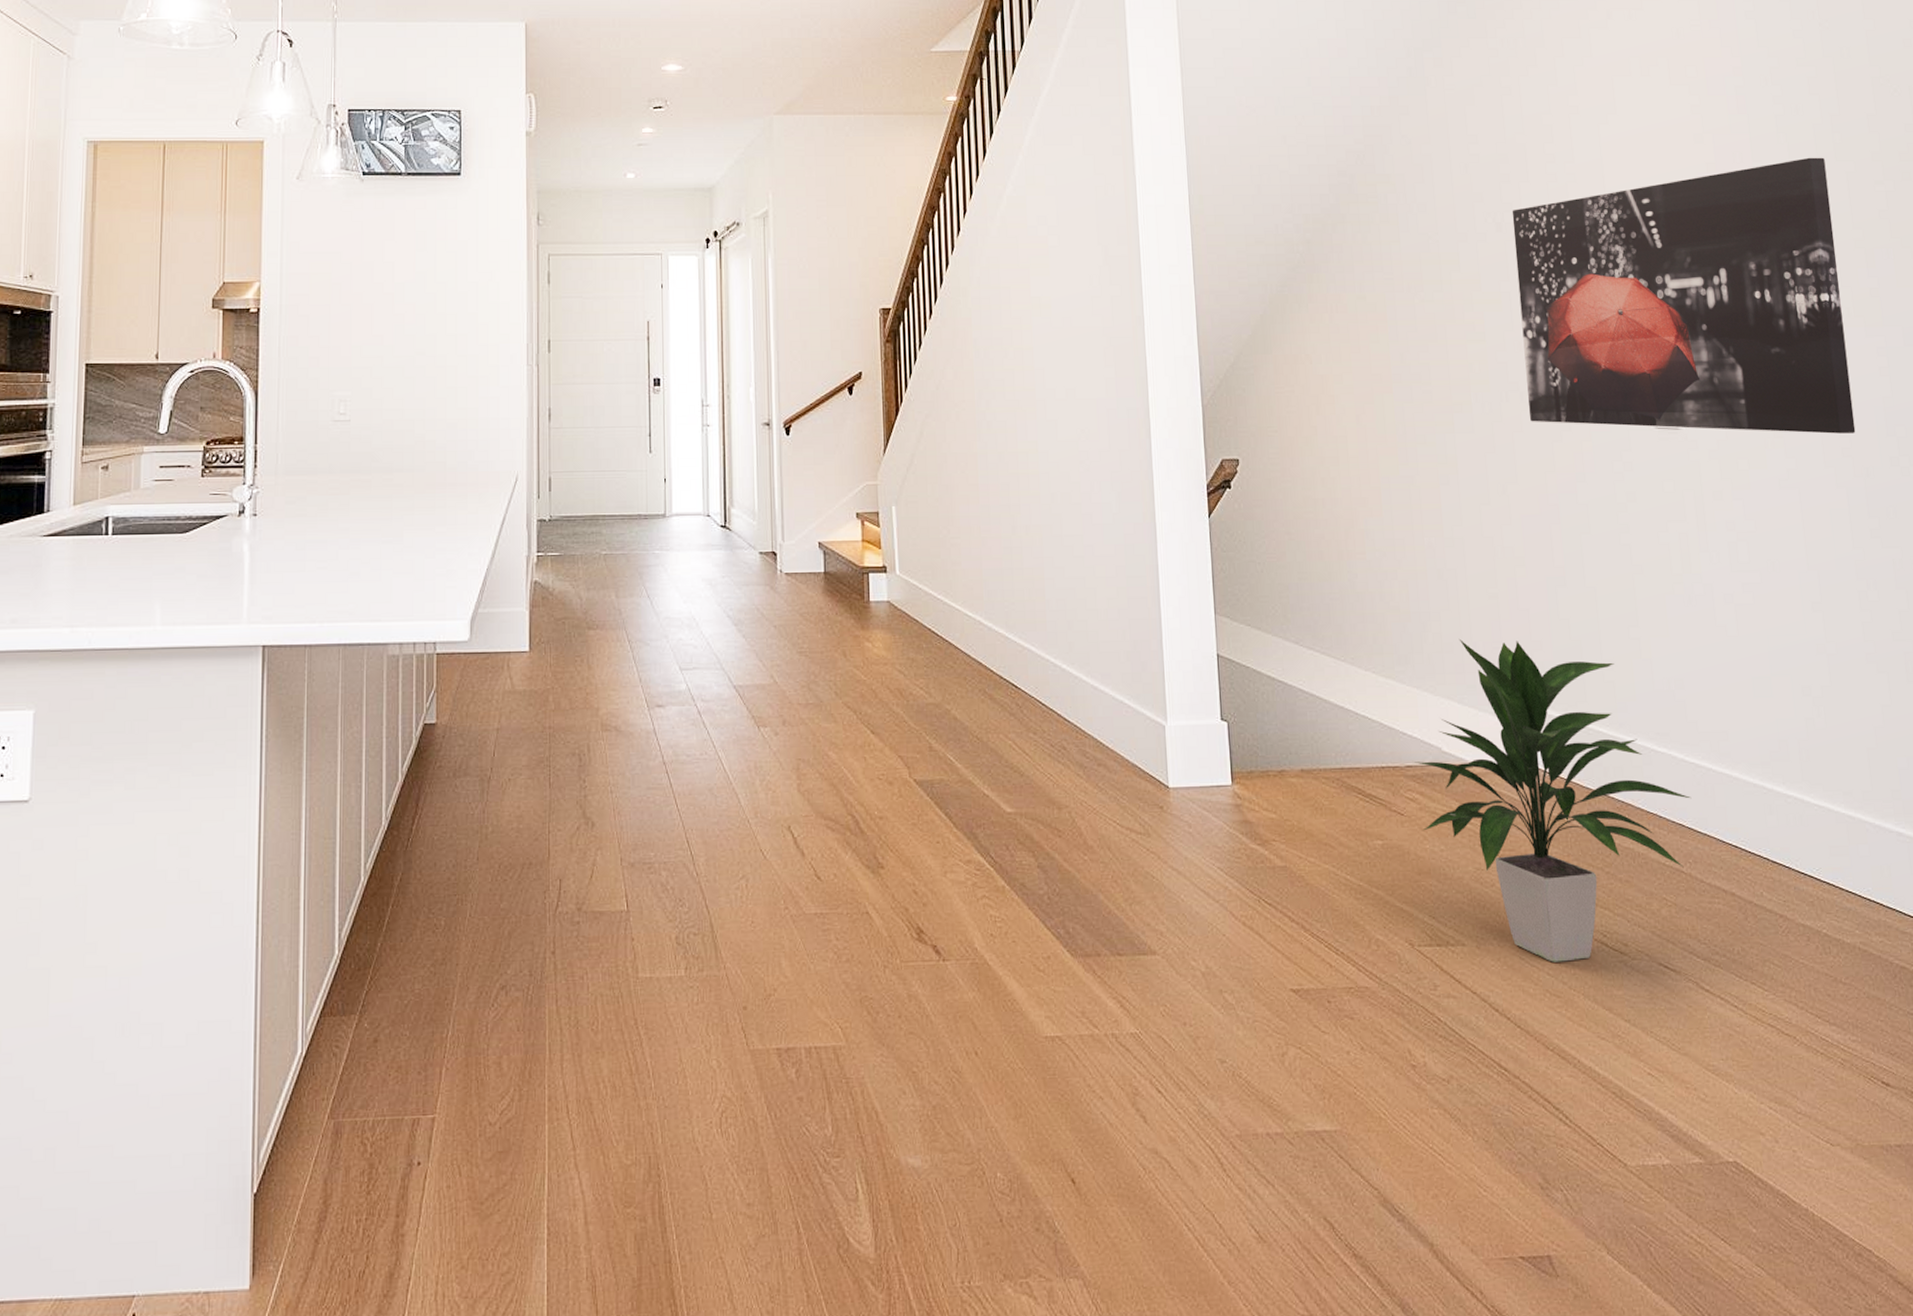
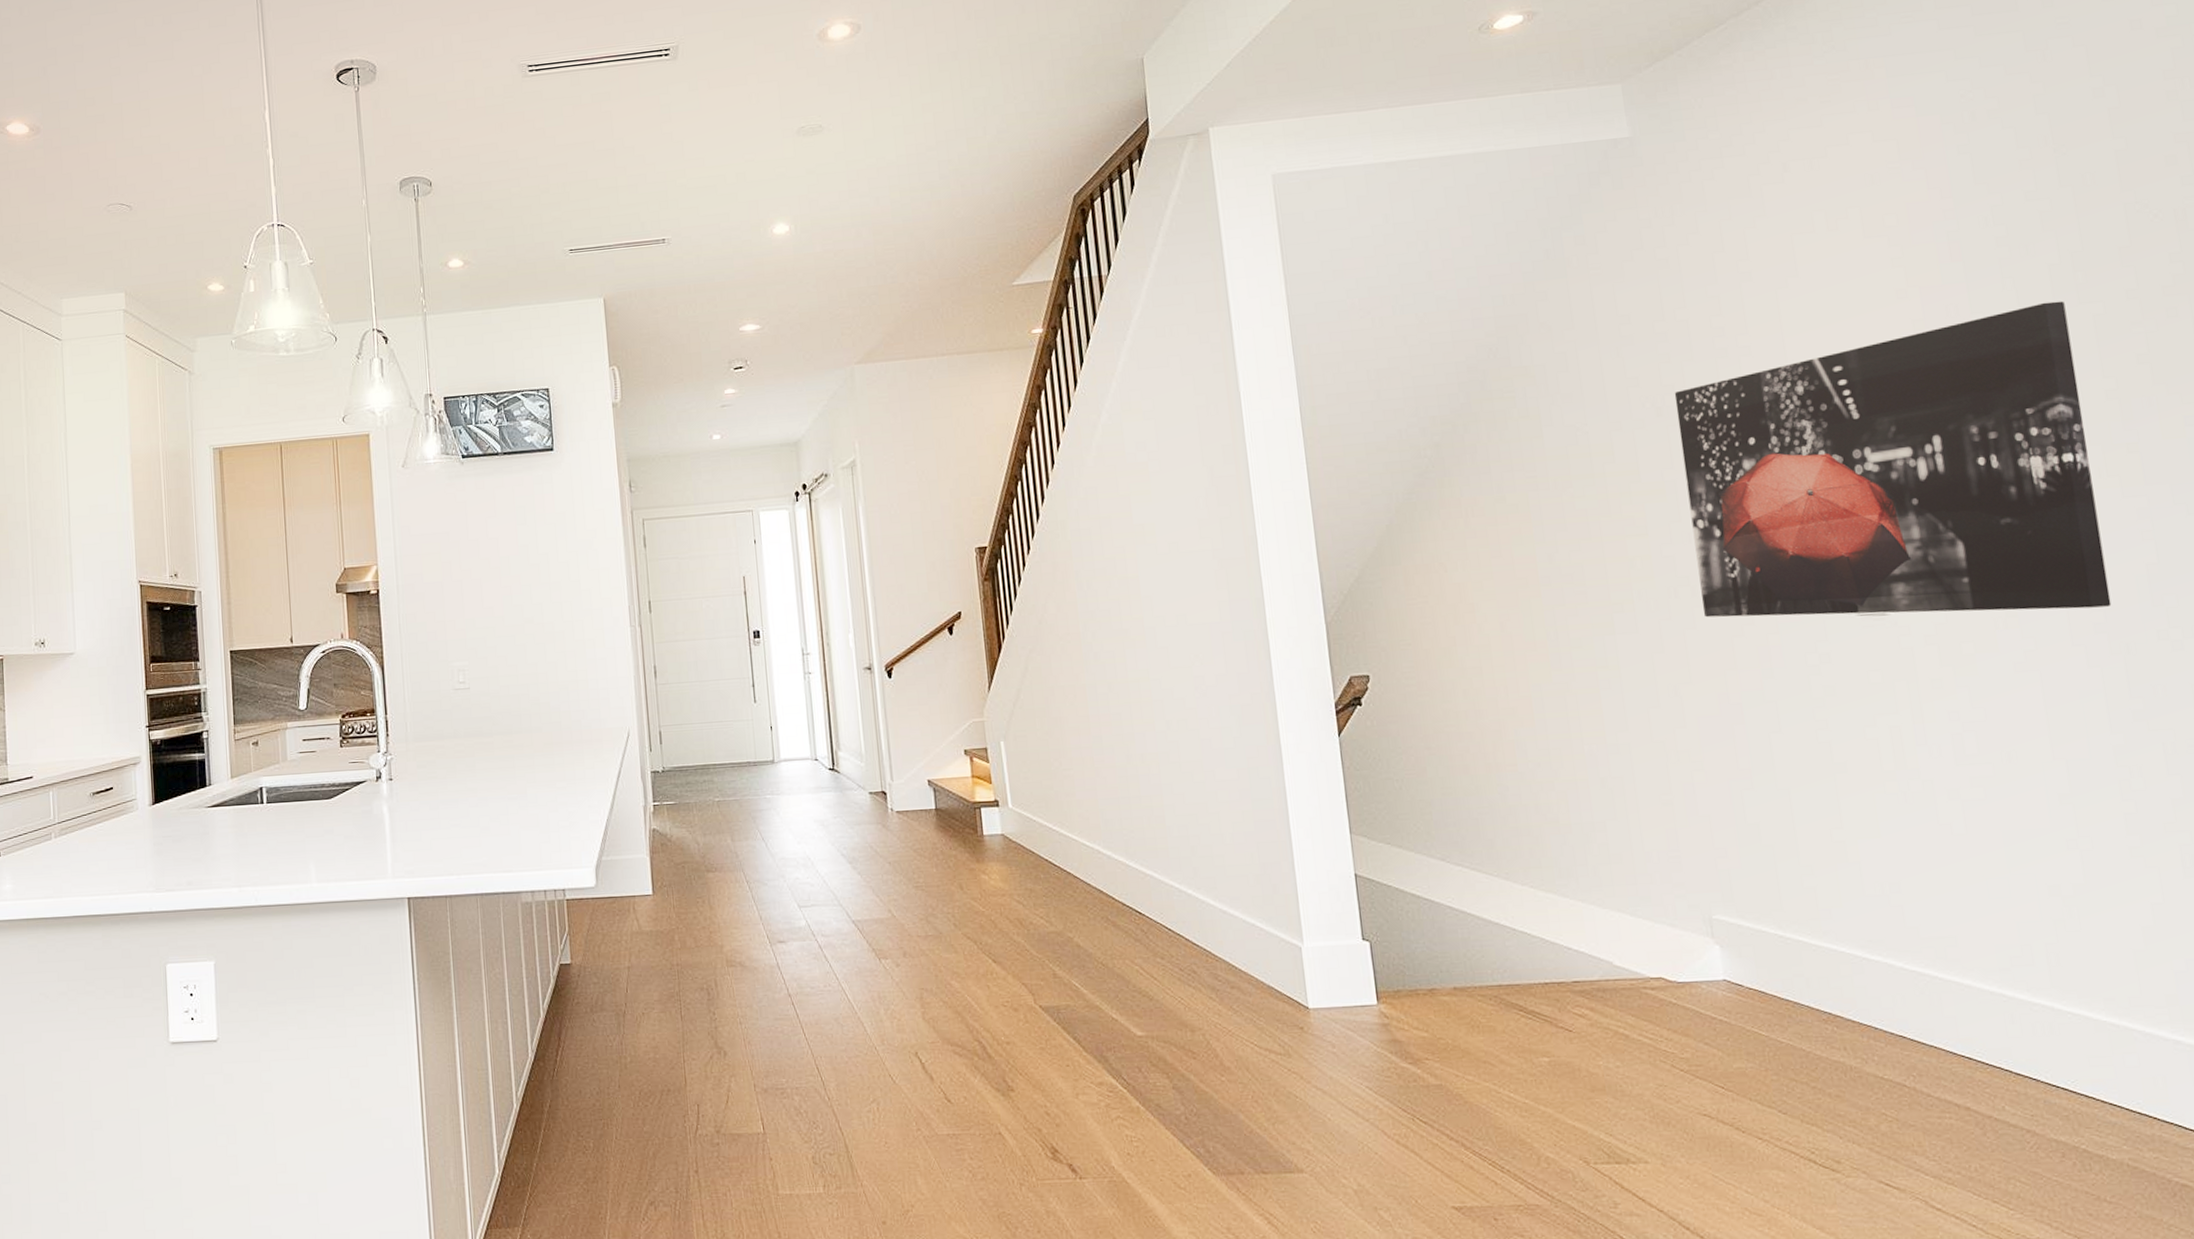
indoor plant: present [1413,638,1692,962] -> none [1581,848,1914,1180]

